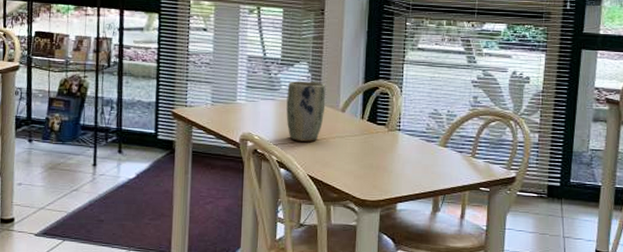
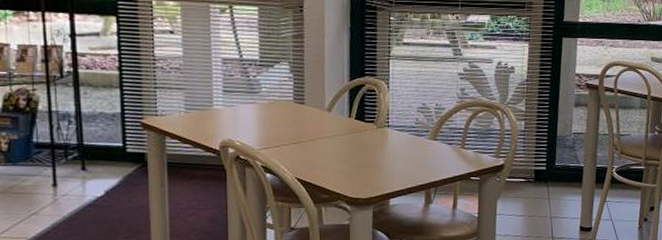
plant pot: present [286,80,326,142] -> none [268,81,310,145]

